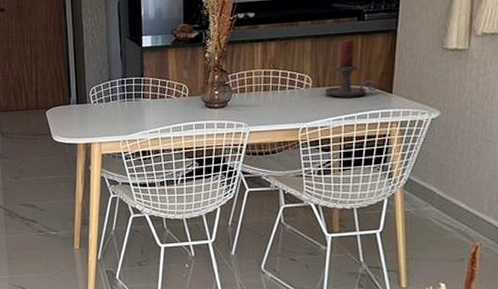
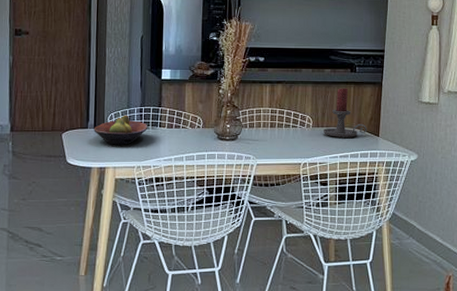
fruit bowl: none [76,88,131,120] -> present [94,115,148,145]

